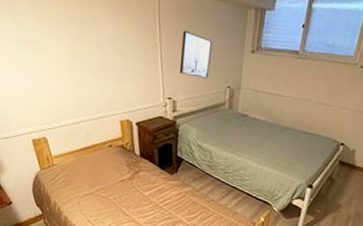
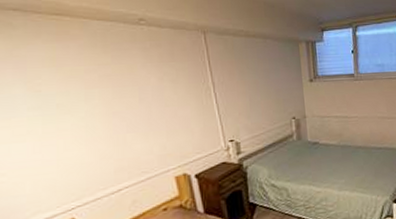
wall art: present [179,30,213,79] -> none [237,70,271,114]

